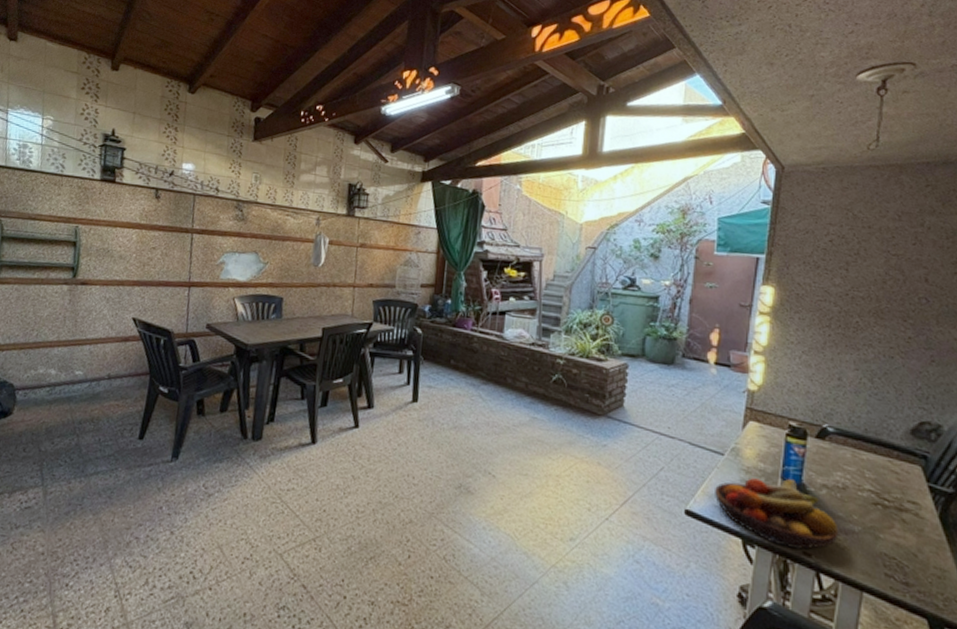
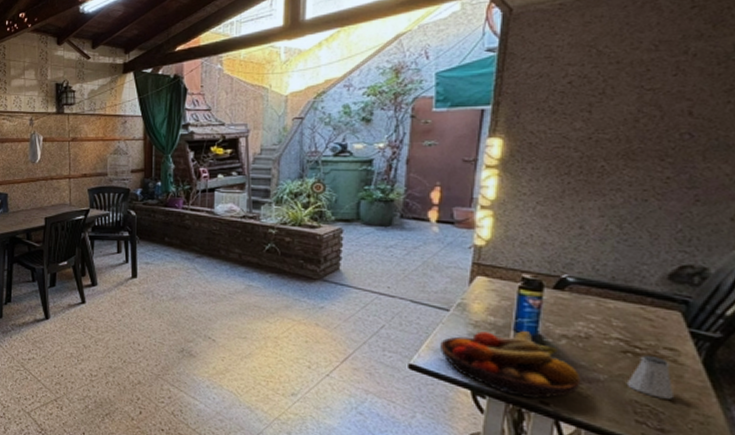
saltshaker: none [877,507,916,553] -> present [626,354,673,399]

